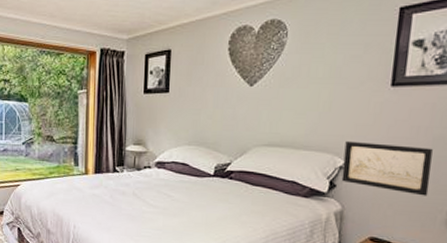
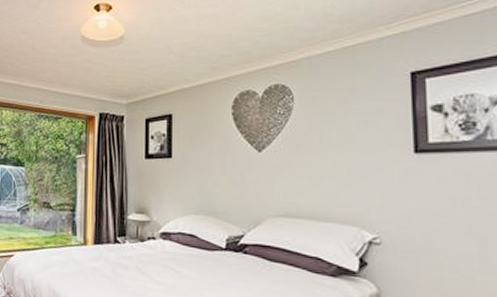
wall art: present [341,140,433,196] -> none [371,212,479,279]

